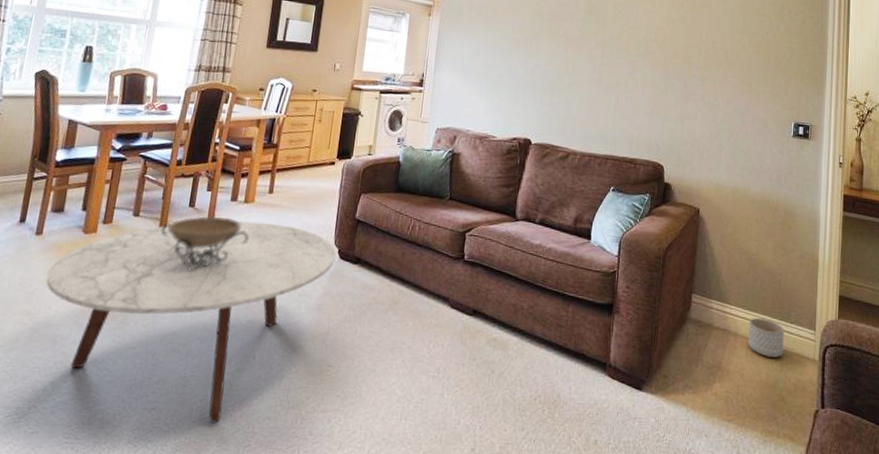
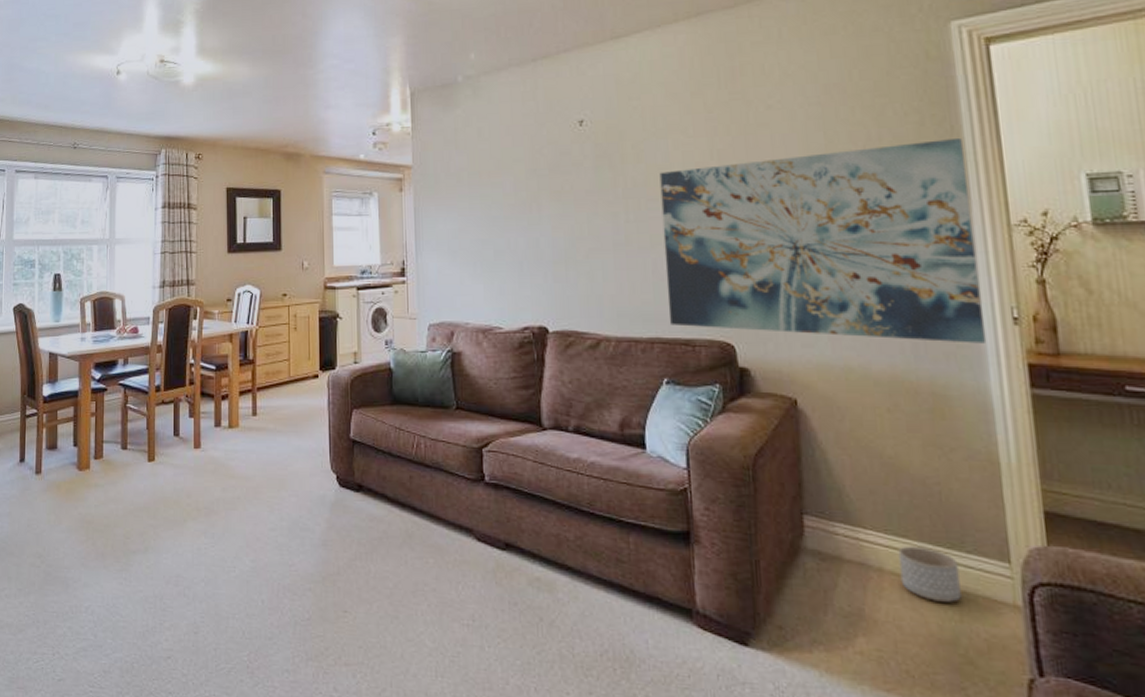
coffee table: present [46,222,336,424] -> none [51,448,334,675]
decorative bowl: present [161,216,249,270] -> none [151,444,239,506]
wall art: none [621,30,826,179] -> present [659,137,987,343]

